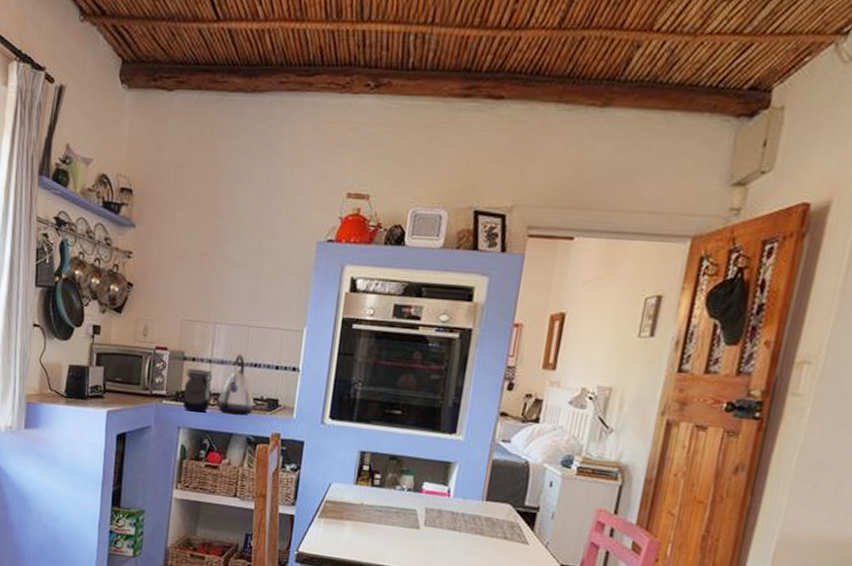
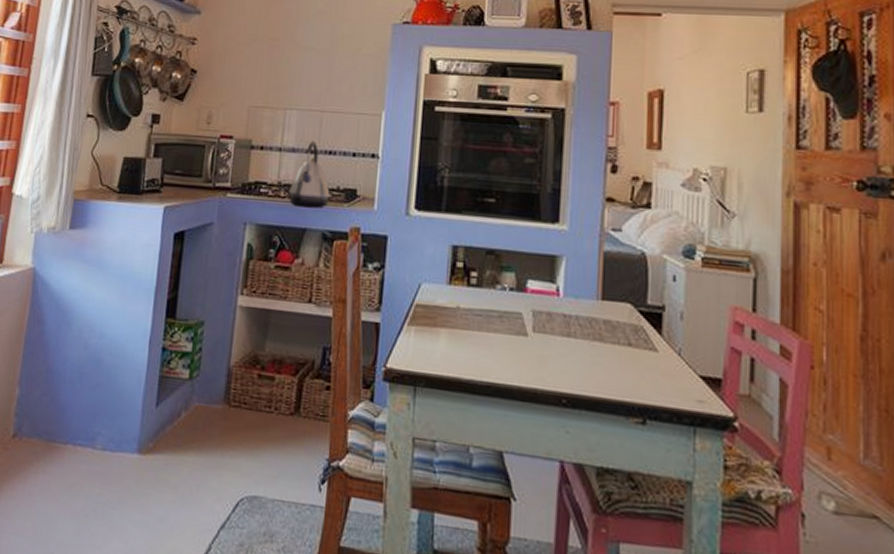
jar: present [182,368,213,413] -> none [249,158,283,206]

